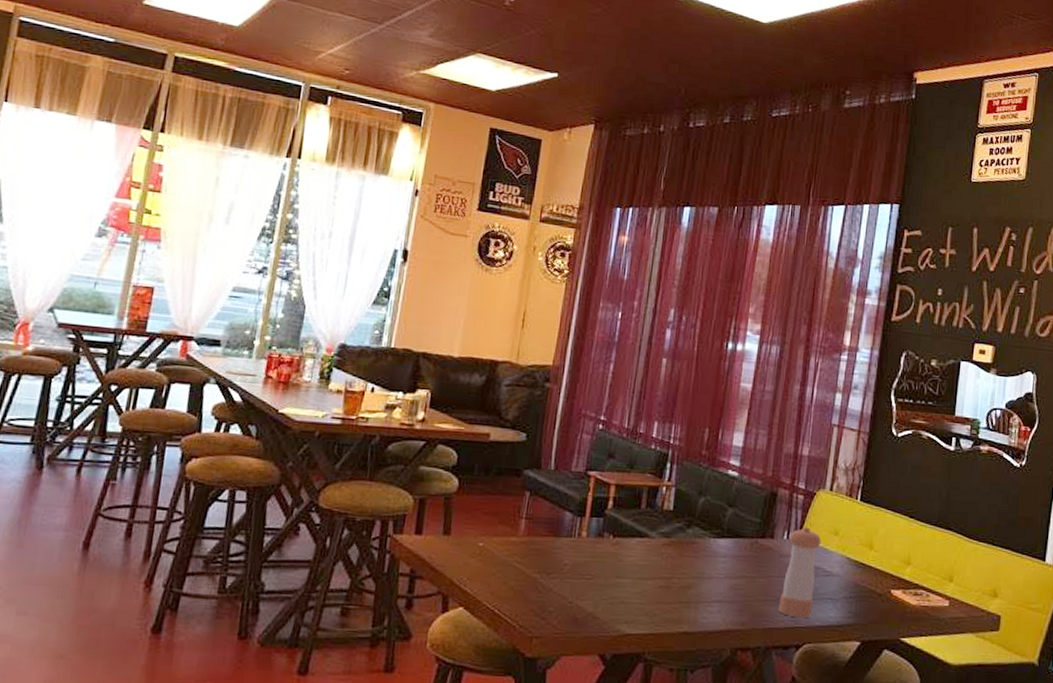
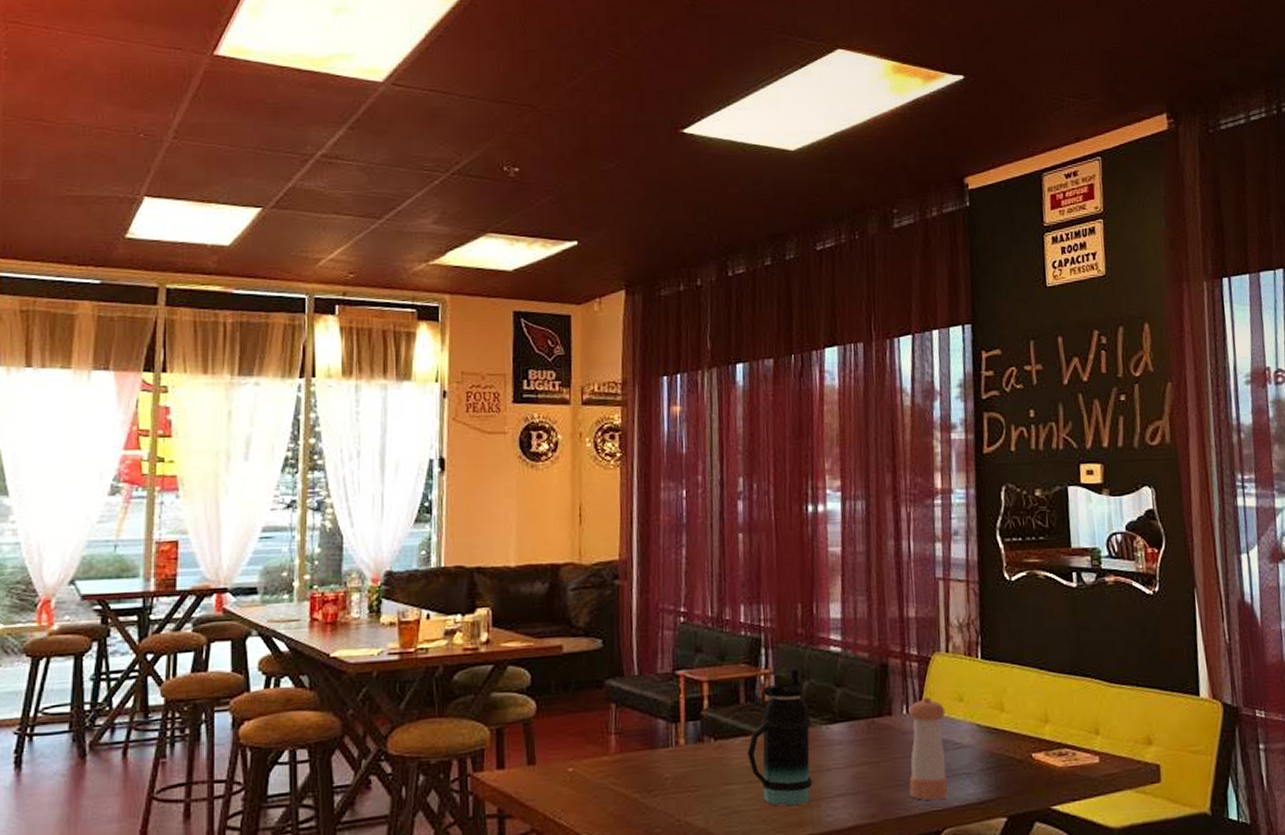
bottle: none [640,484,703,604] -> present [746,668,813,806]

